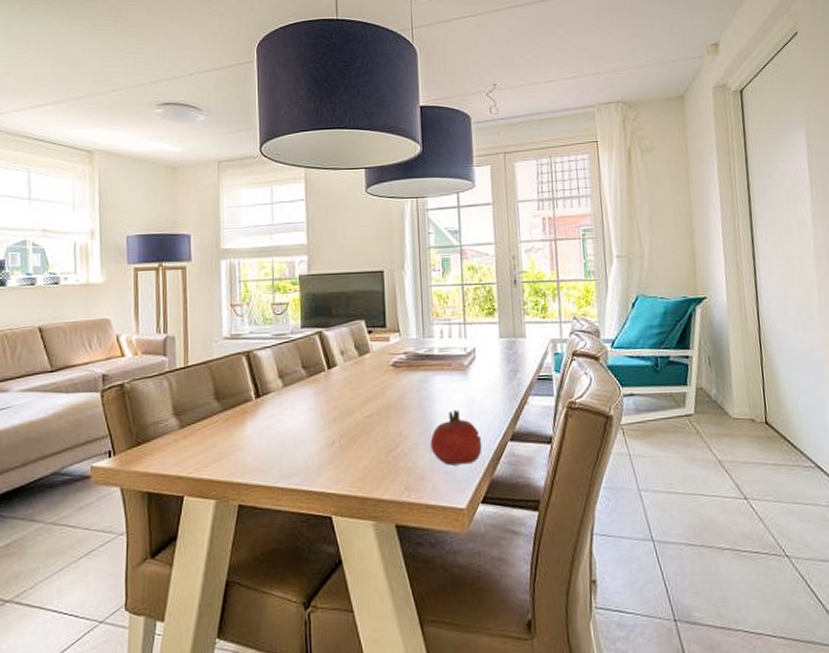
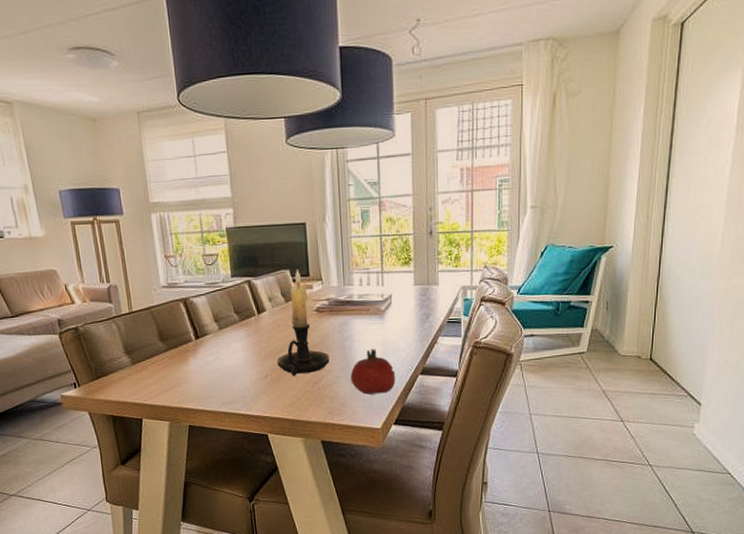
candle holder: none [346,319,407,443] -> present [277,269,330,376]

